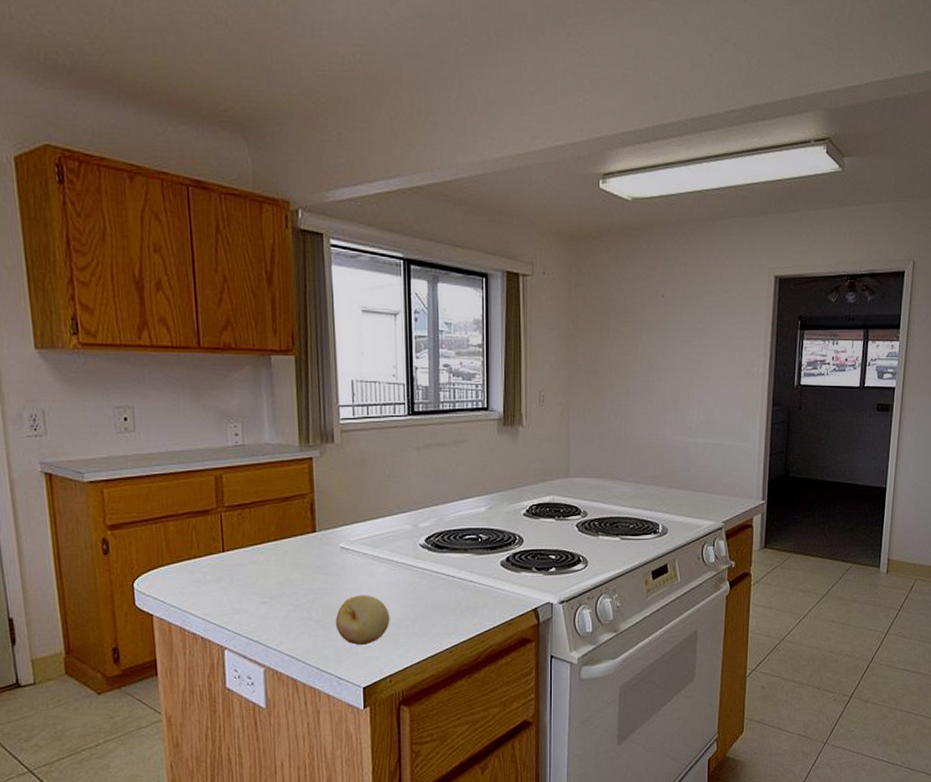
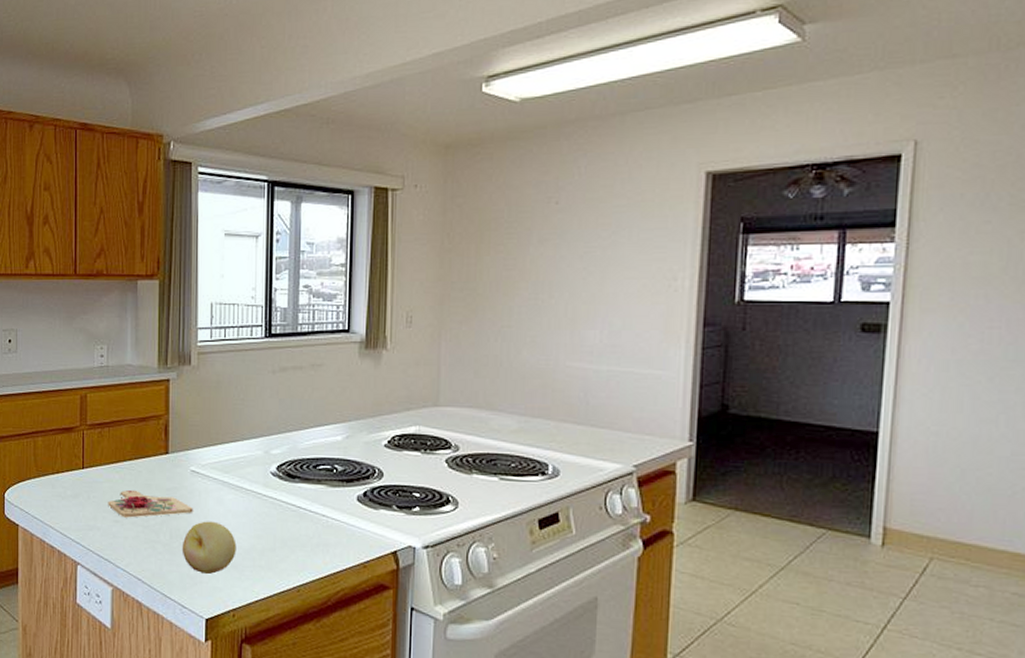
cutting board: none [254,570,345,598] -> present [108,489,193,518]

